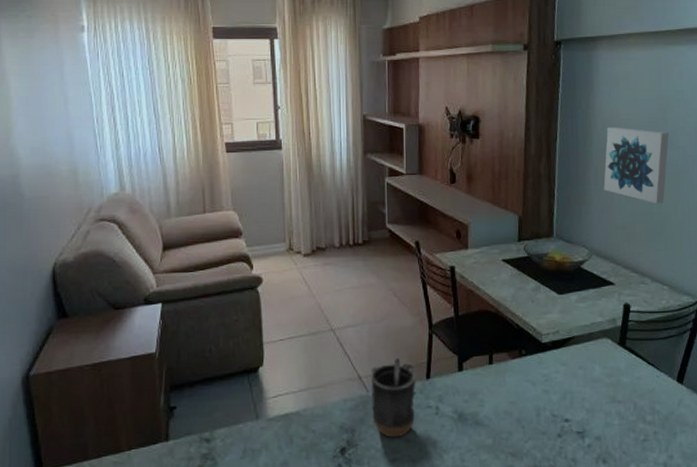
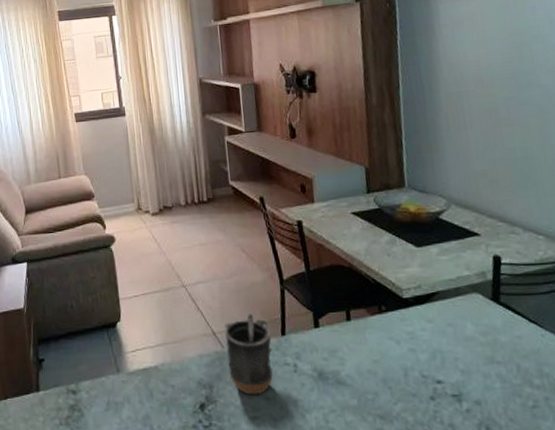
wall art: present [603,127,669,204] -> none [454,69,529,148]

